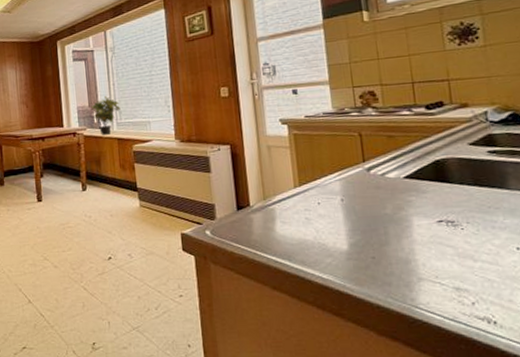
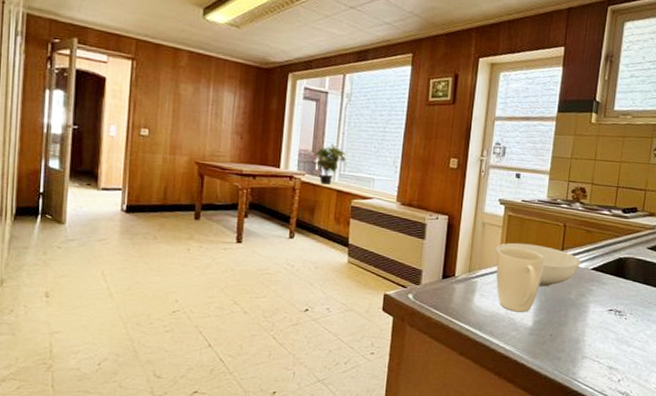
bowl: none [287,160,390,205] -> present [496,242,581,287]
mug: none [290,166,347,236] -> present [496,247,545,313]

